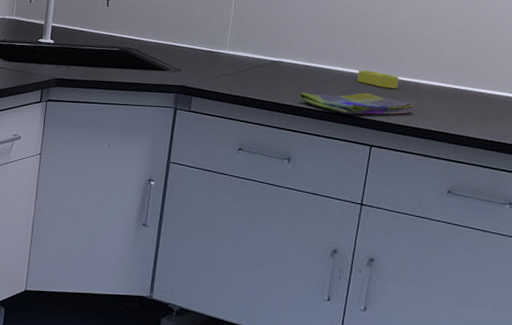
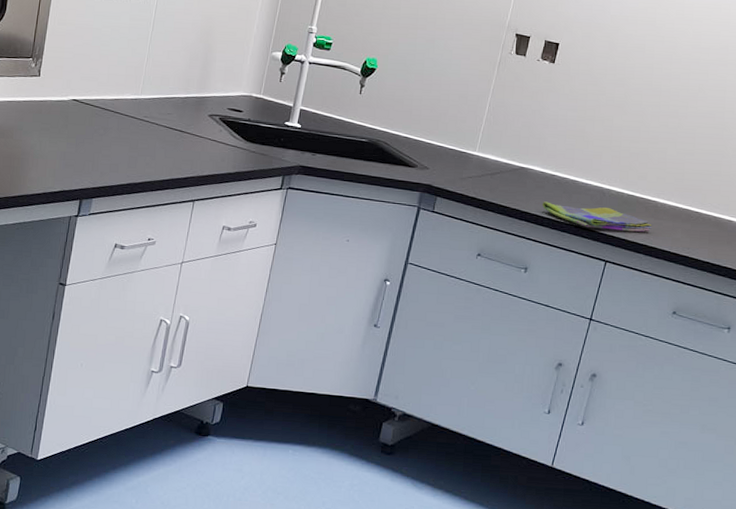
sponge: present [357,70,399,88] -> none [600,184,640,205]

